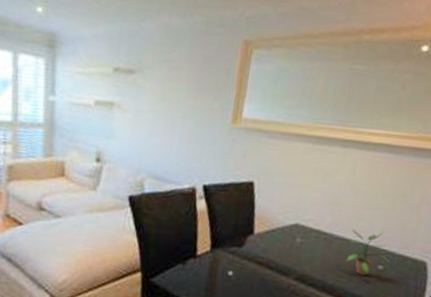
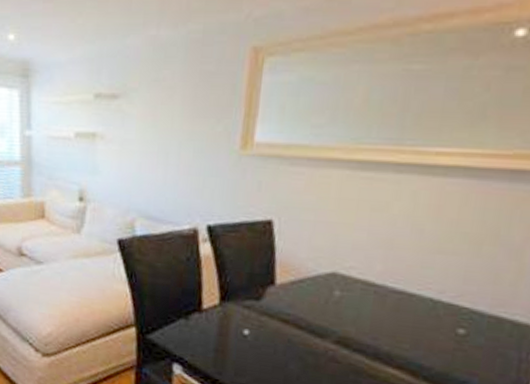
potted plant: present [346,229,391,275] -> none [407,279,477,341]

